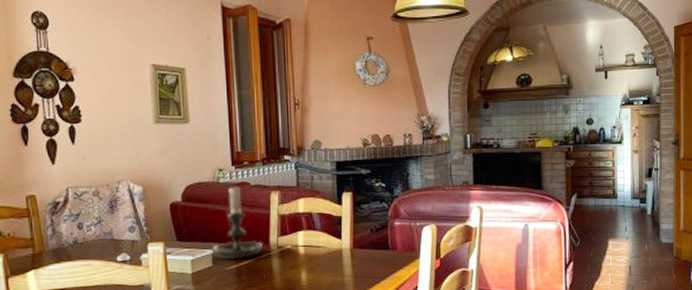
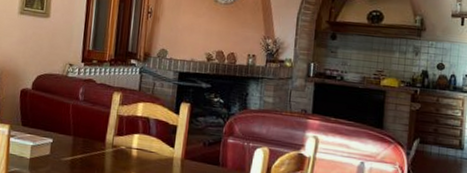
candle holder: present [211,183,263,259] -> none [50,79,99,152]

